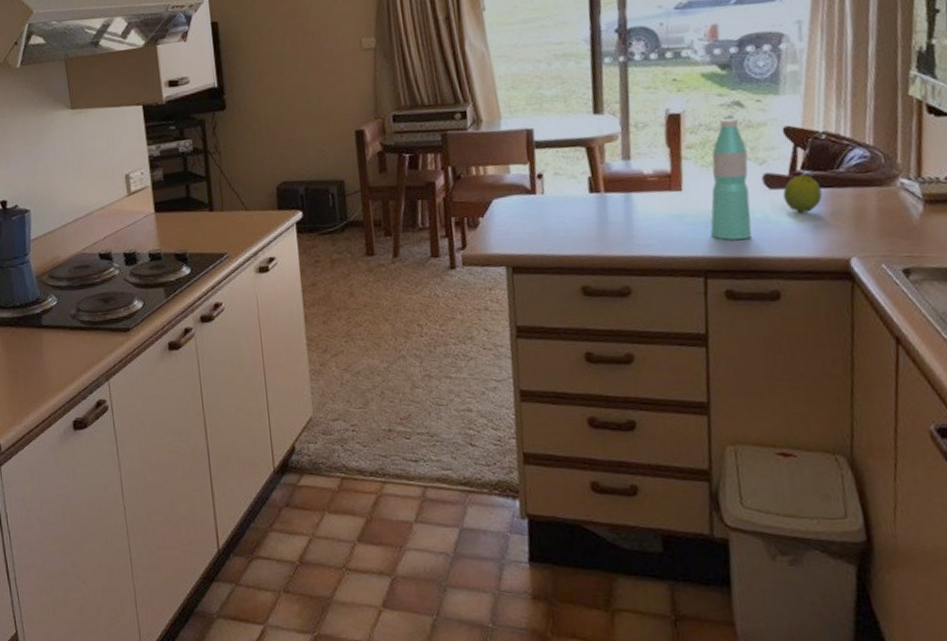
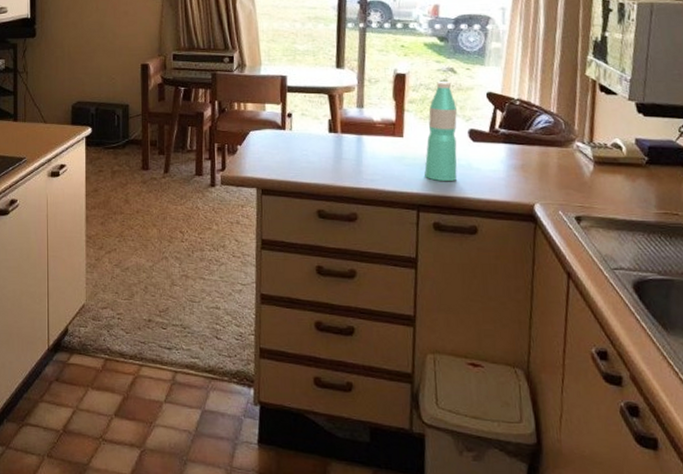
fruit: present [783,174,822,213] -> none [484,132,515,163]

